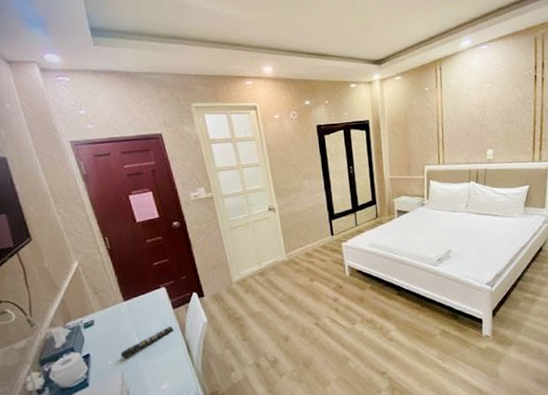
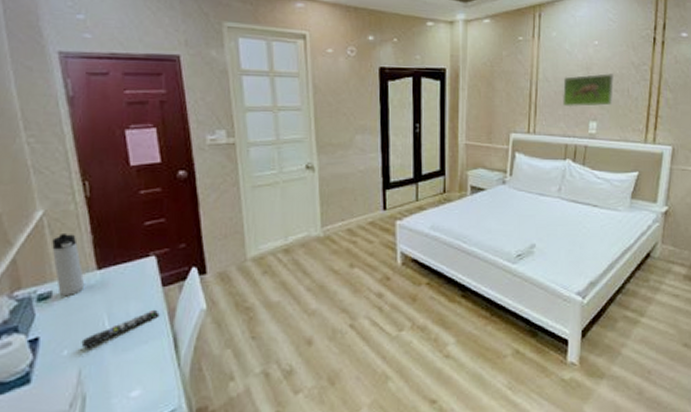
thermos bottle: none [88,276,117,323] -> present [52,232,85,297]
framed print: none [463,109,505,140] -> present [562,73,615,107]

